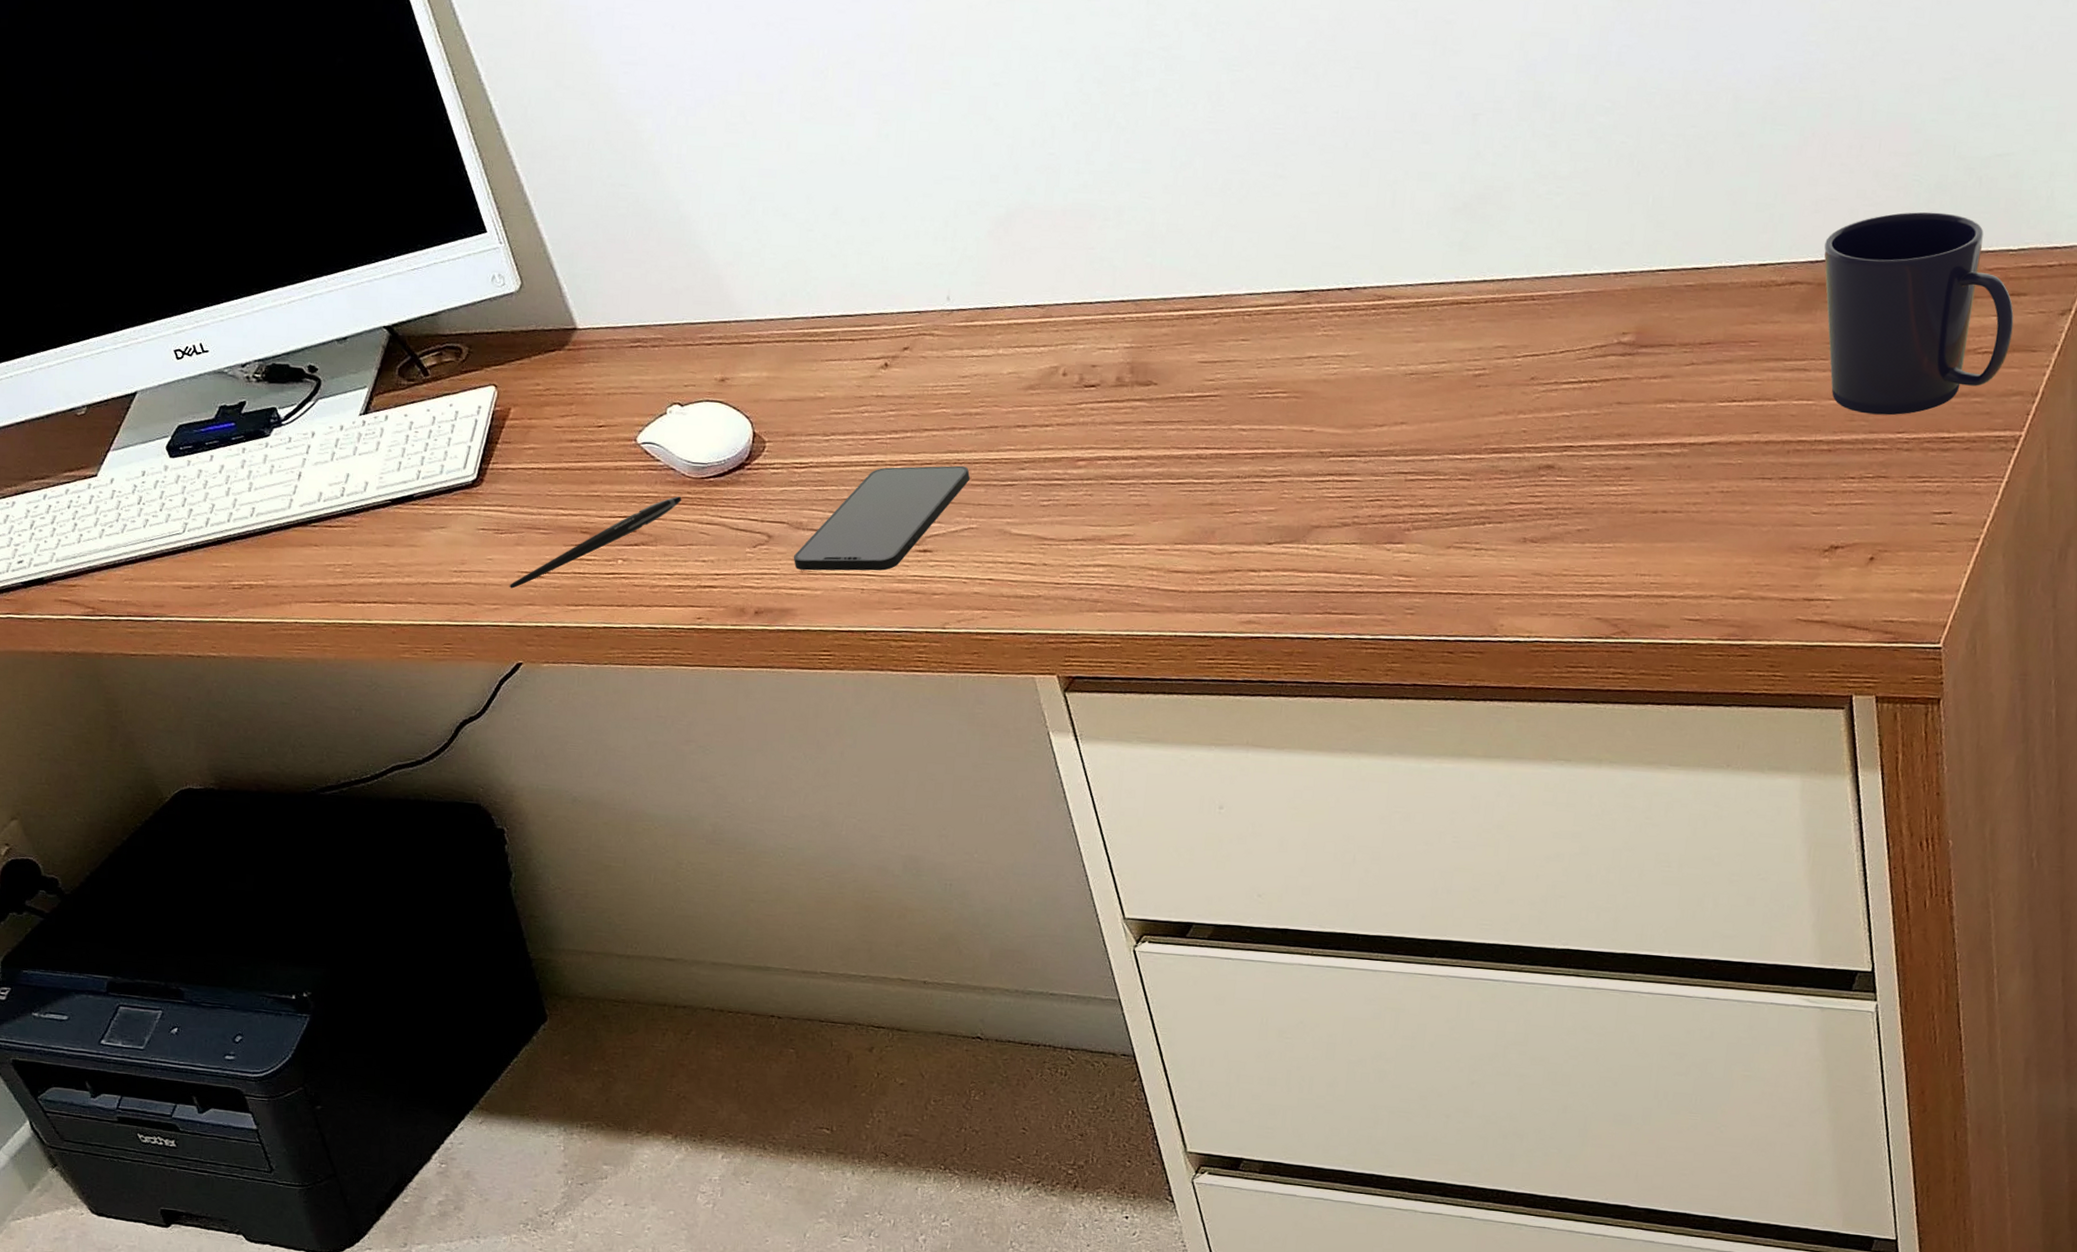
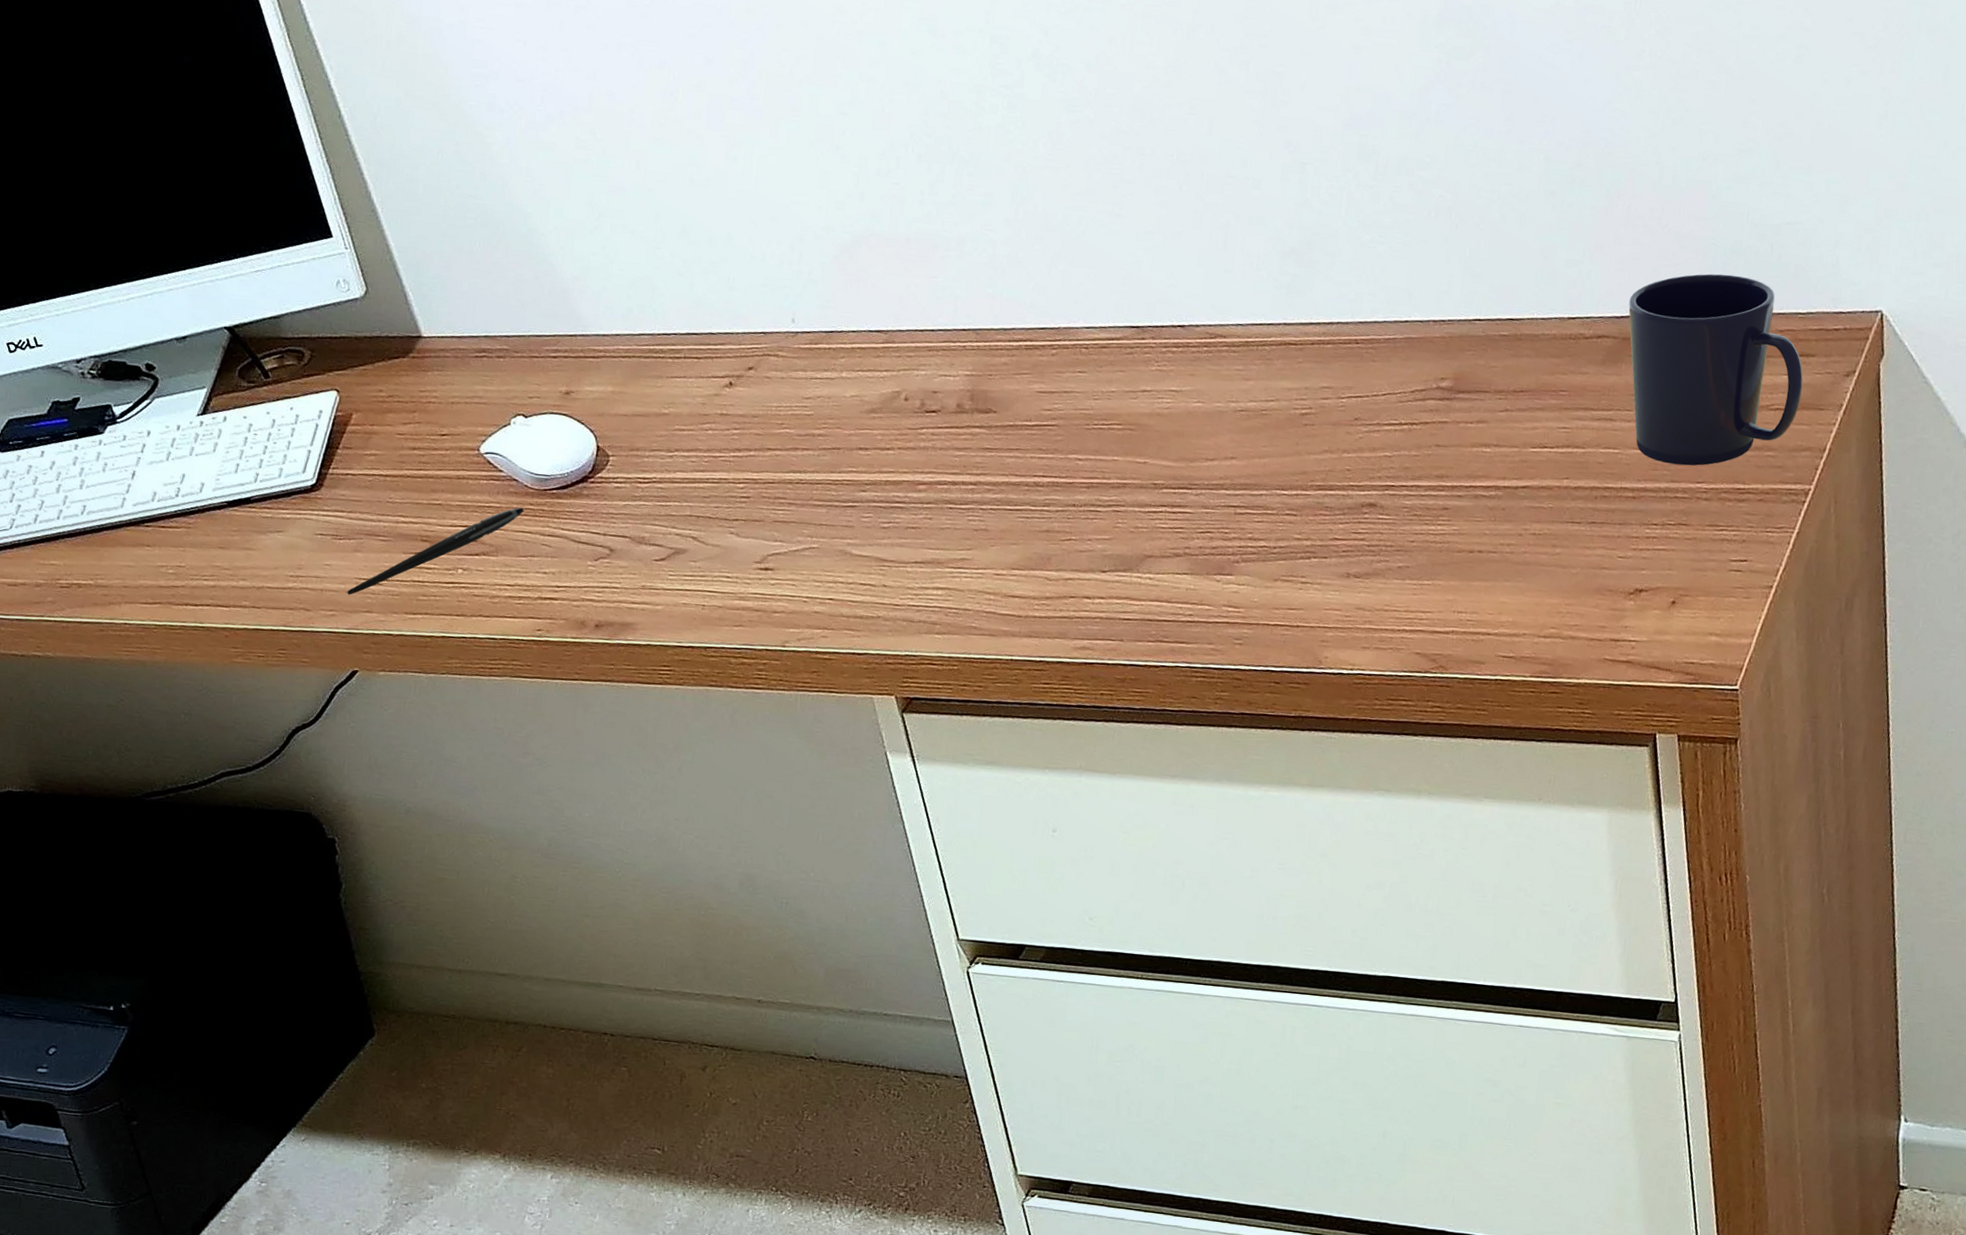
phone: present [793,465,971,571] -> none [634,485,813,588]

